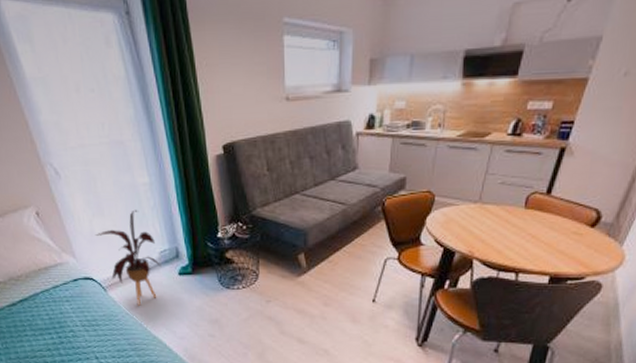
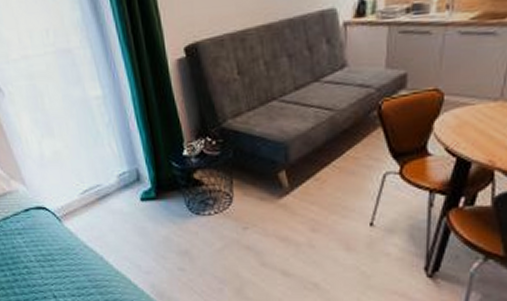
house plant: present [95,209,160,306] -> none [45,127,120,237]

